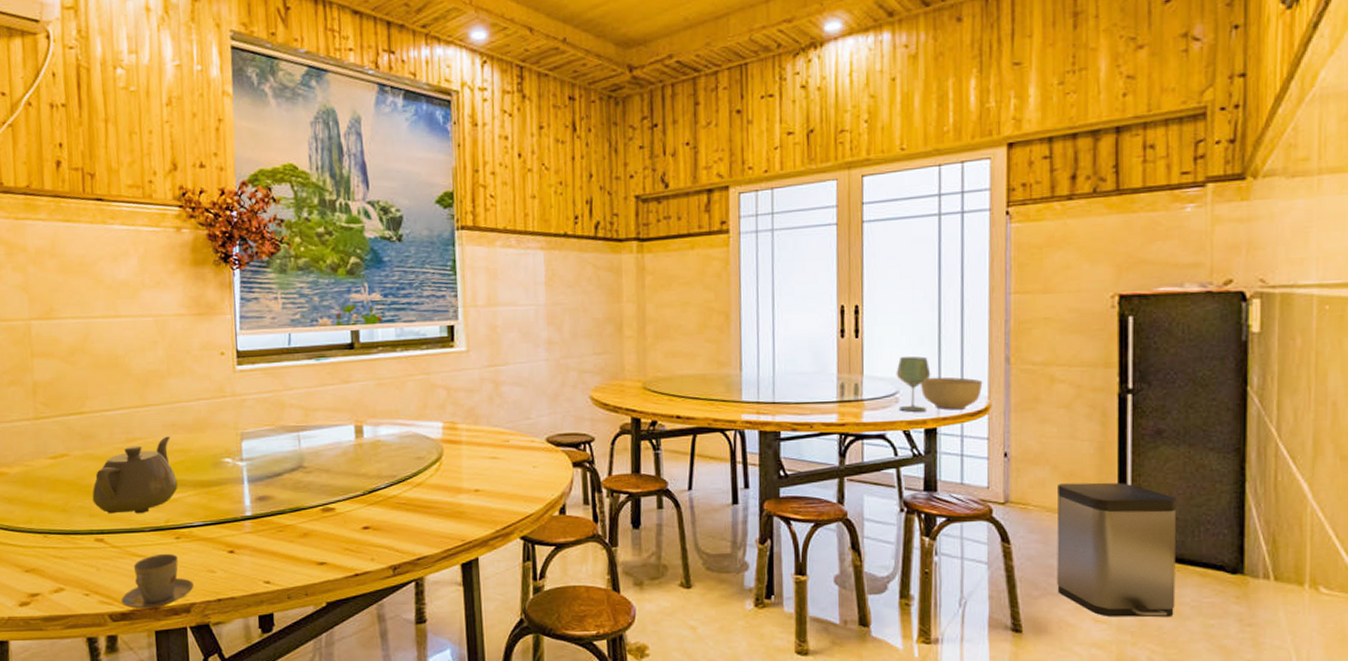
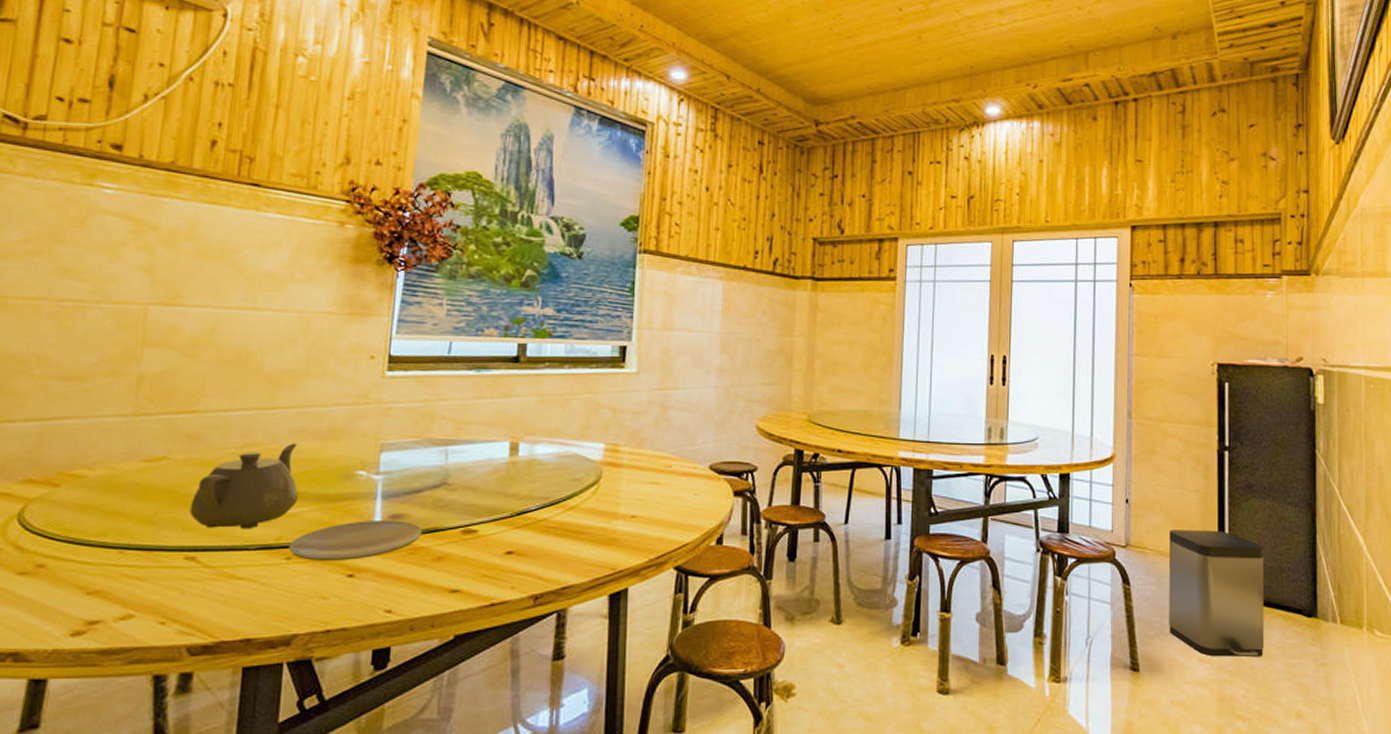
teacup: present [121,553,194,610] -> none [205,575,300,642]
plate: none [176,502,288,540] -> present [288,521,423,562]
wine glass: present [896,356,931,412] -> none [1036,406,1066,457]
bowl: present [921,377,983,410] -> none [1057,426,1109,458]

